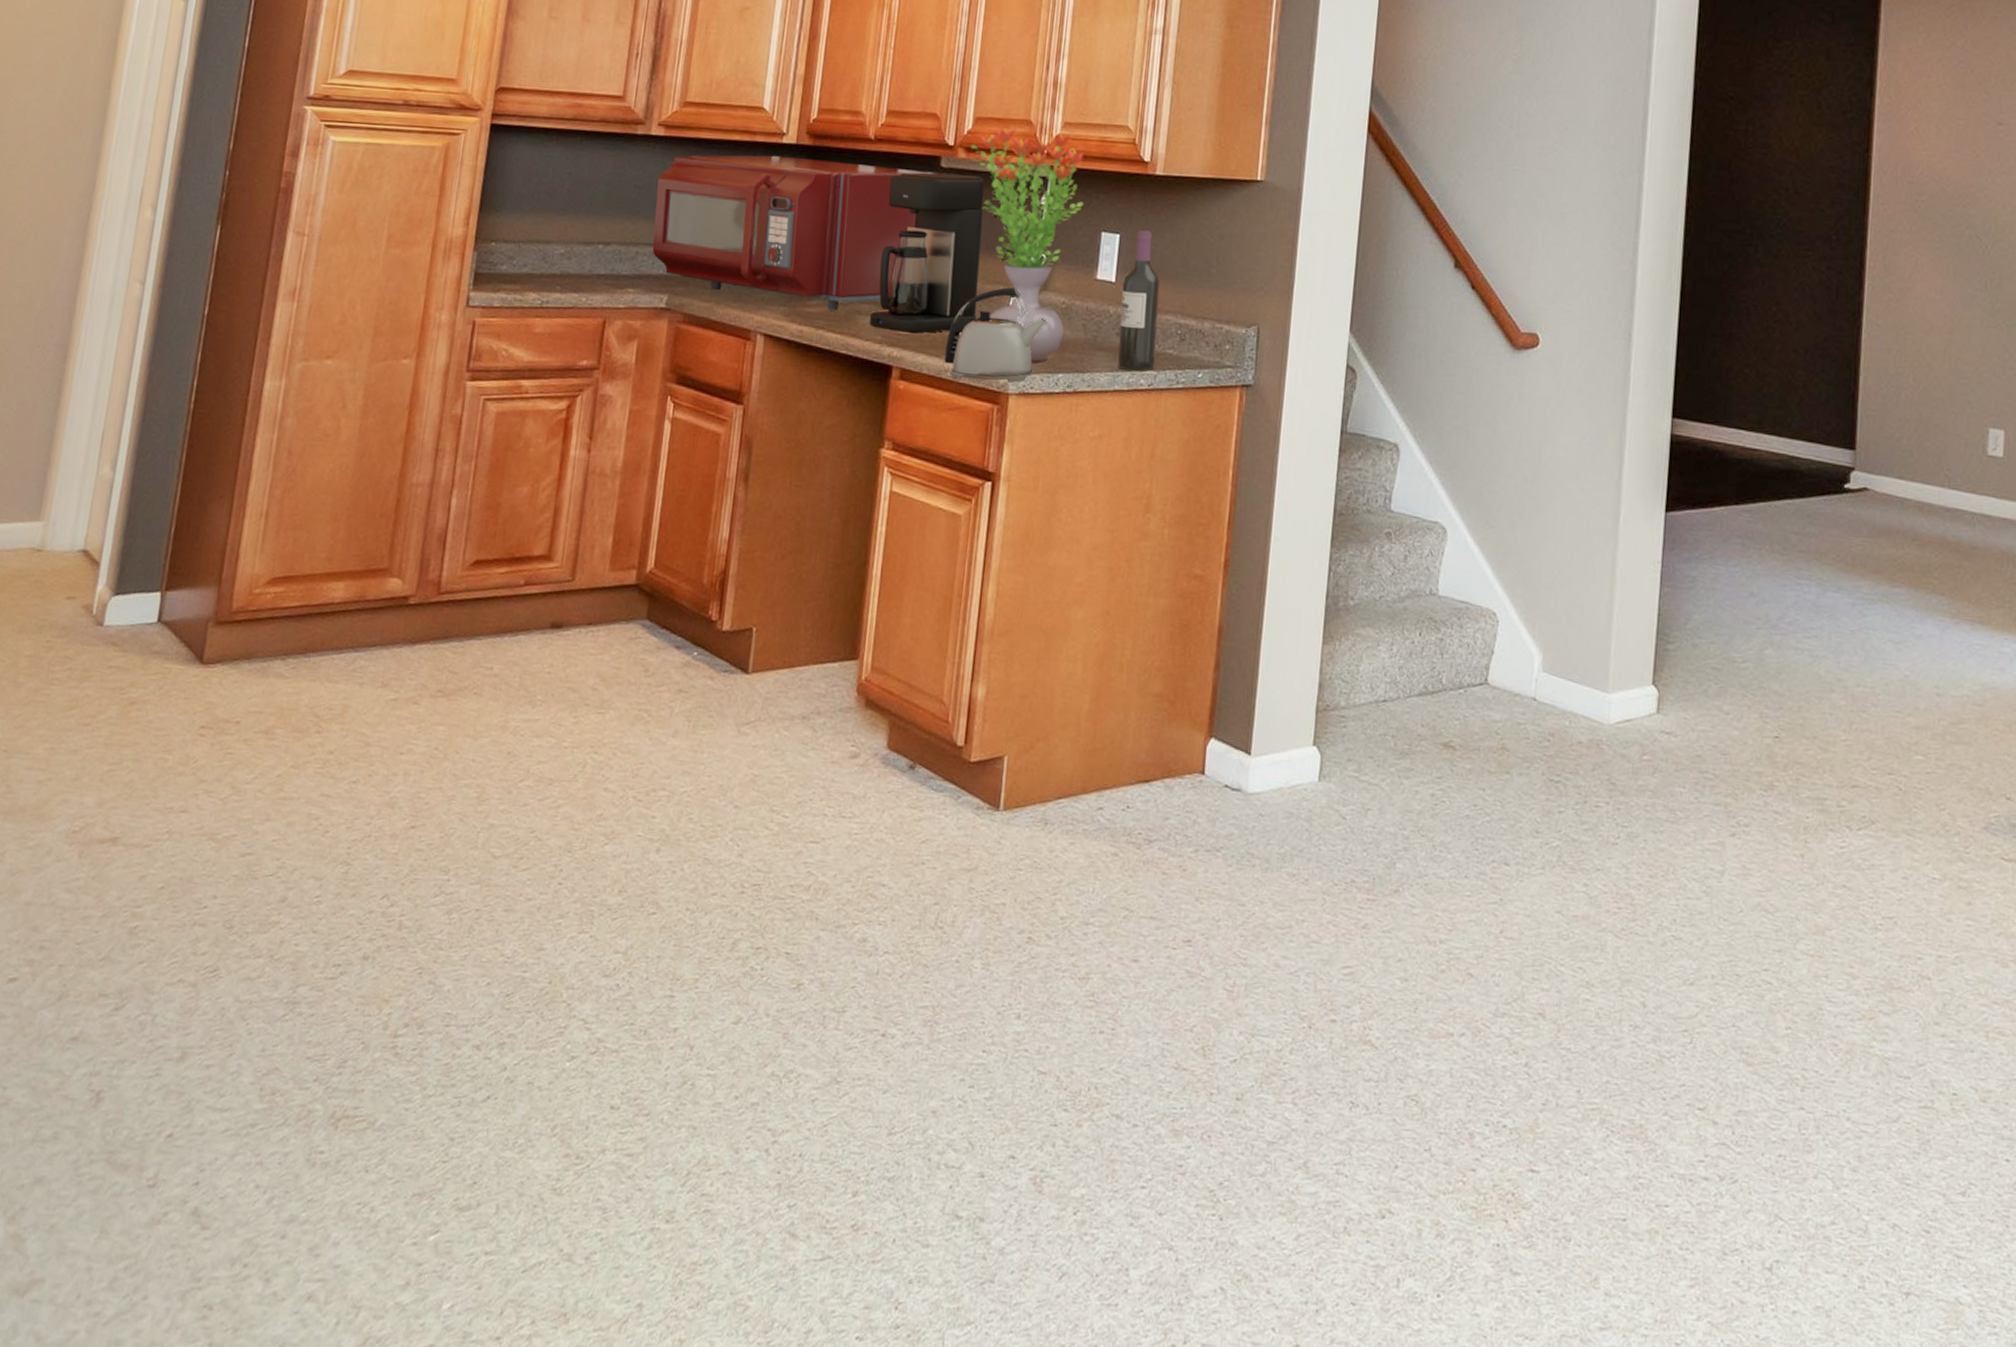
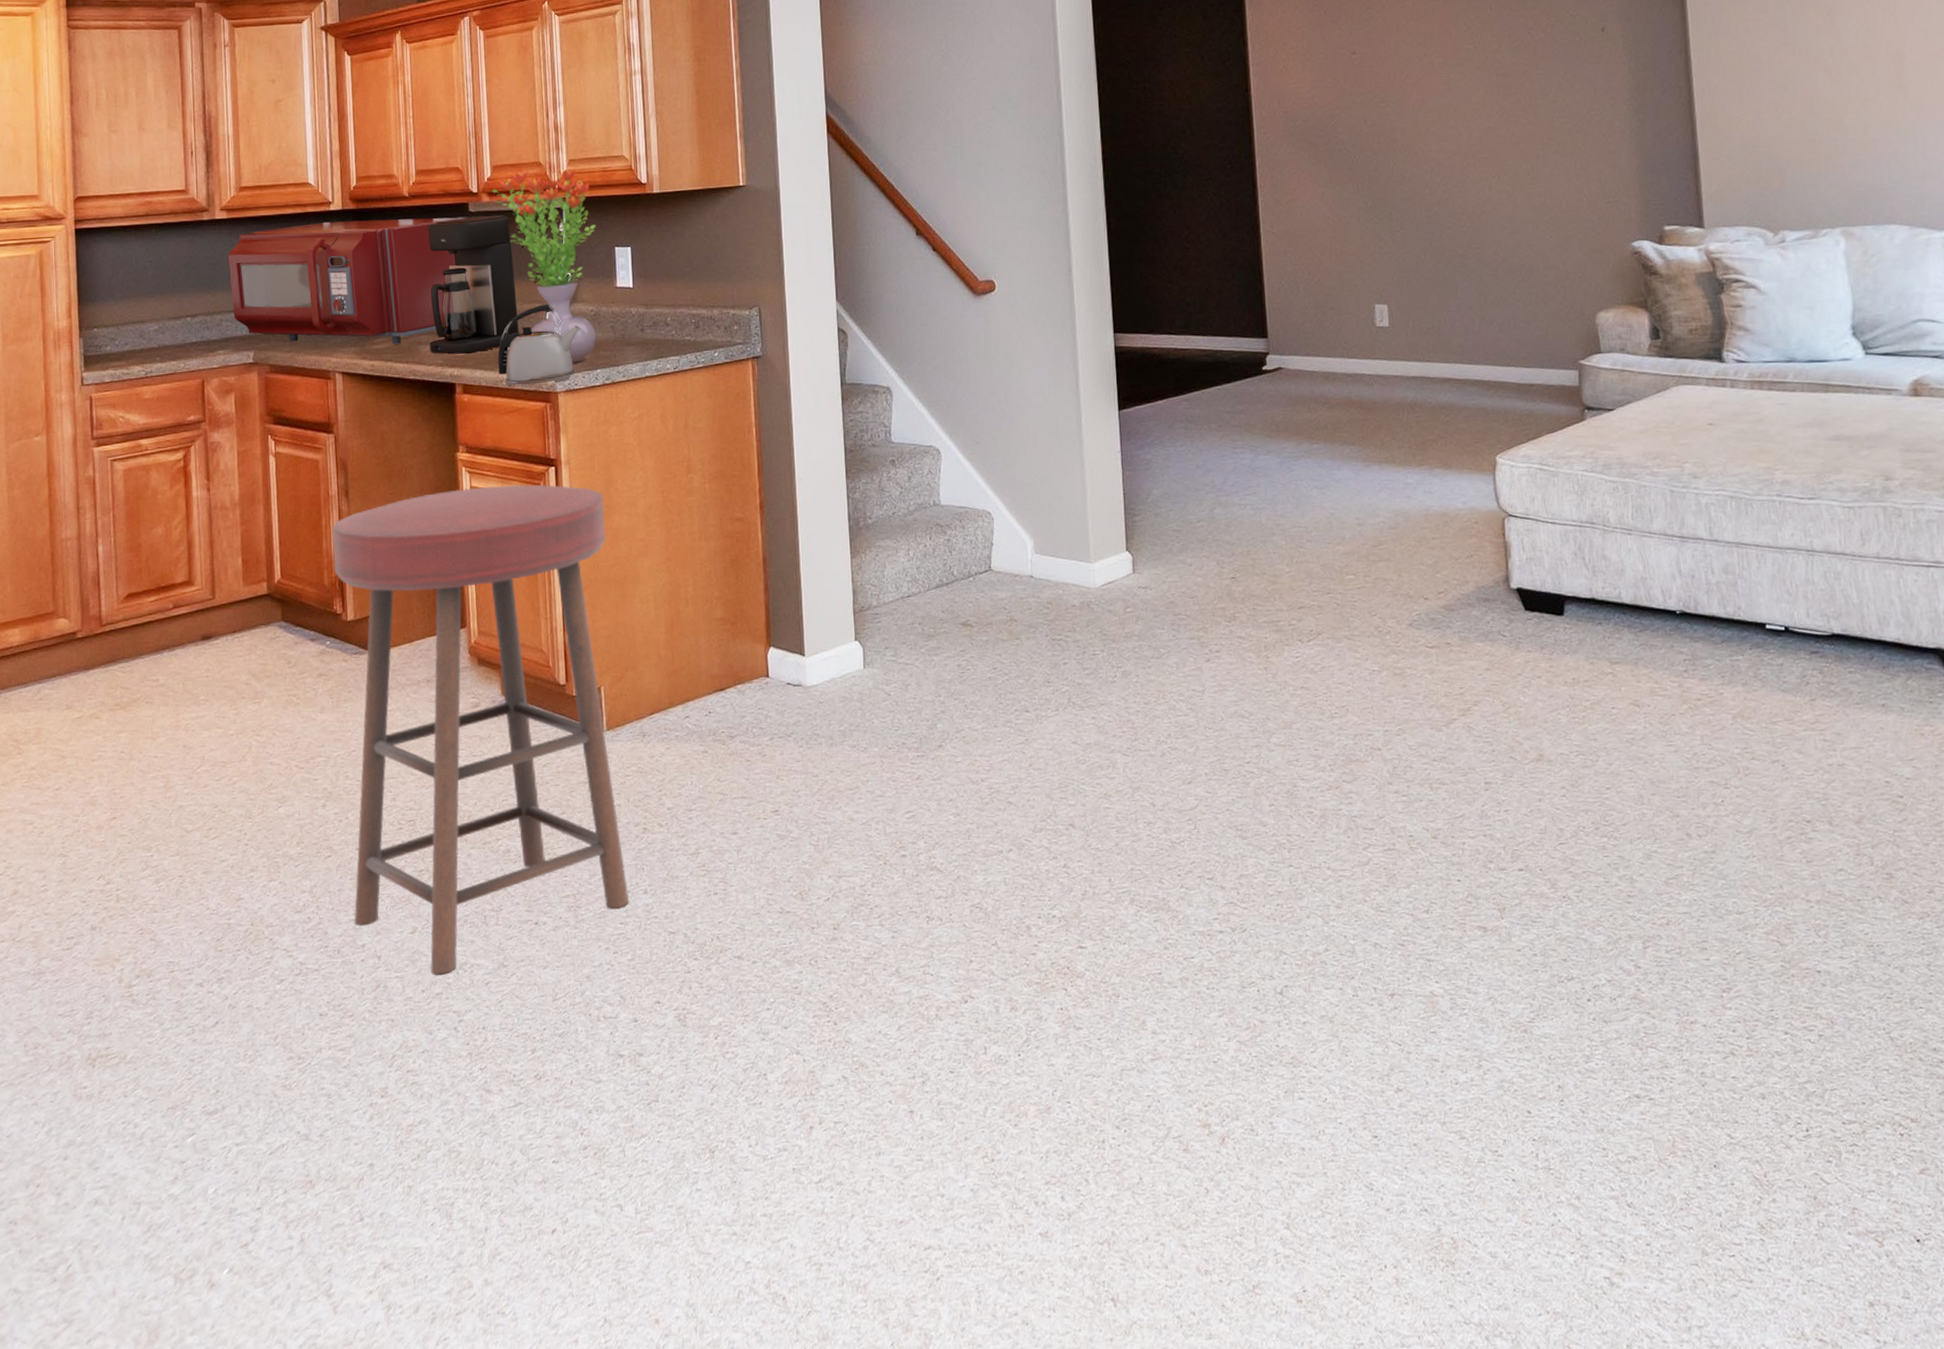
bar stool: none [669,492,1043,1081] -> present [331,484,630,975]
wine bottle: present [1117,230,1160,373] -> none [640,240,677,360]

